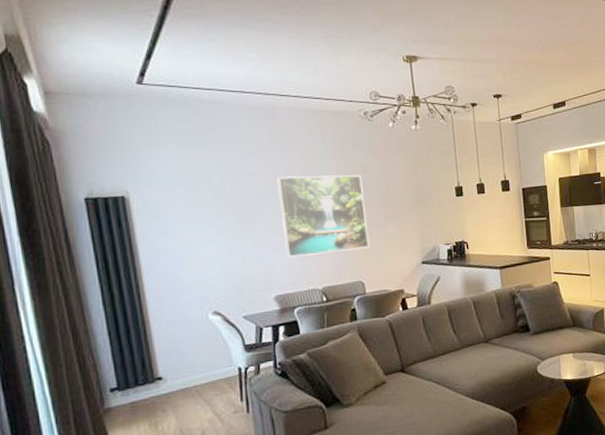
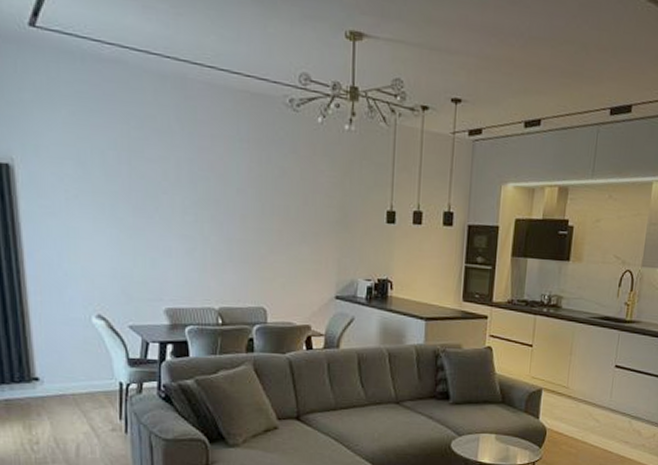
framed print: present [277,175,370,257] -> none [179,167,278,270]

